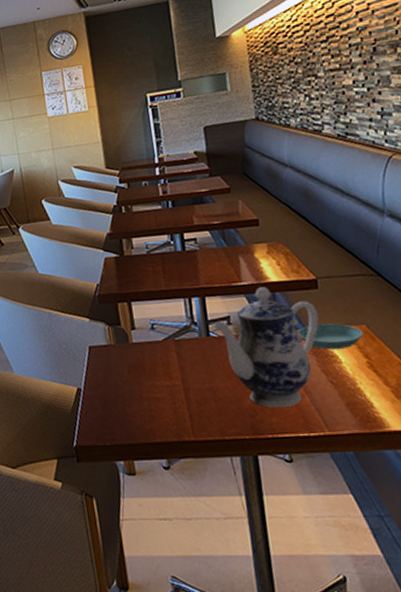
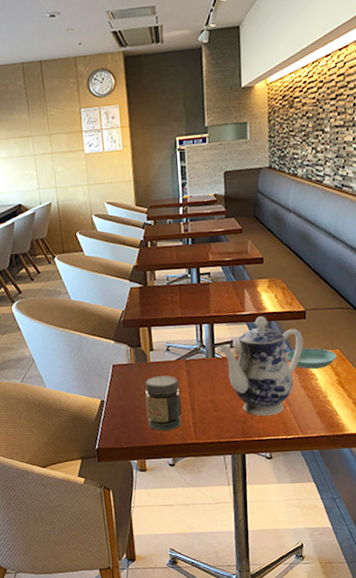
jar: none [127,358,175,426] -> present [144,375,182,431]

